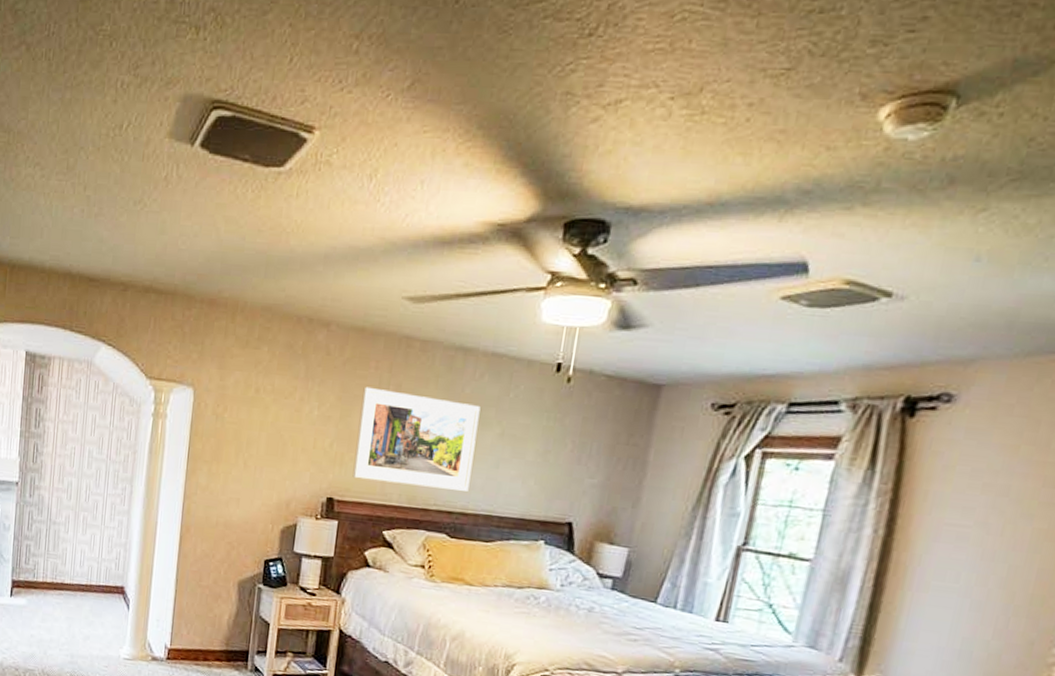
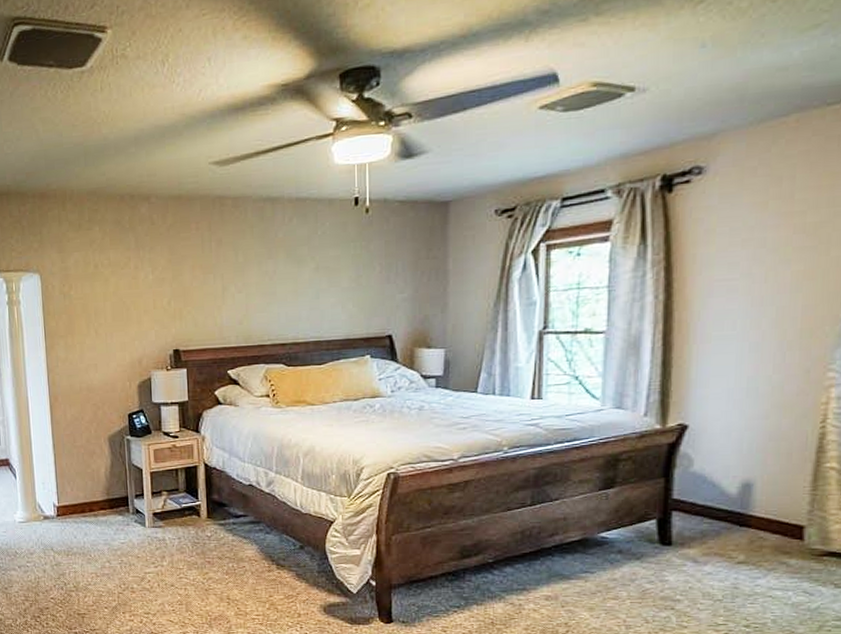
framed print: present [352,386,481,491] -> none [189,246,296,329]

